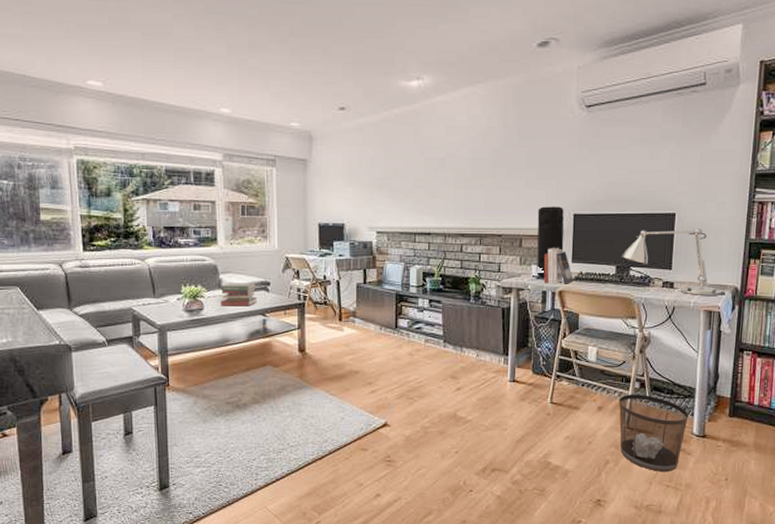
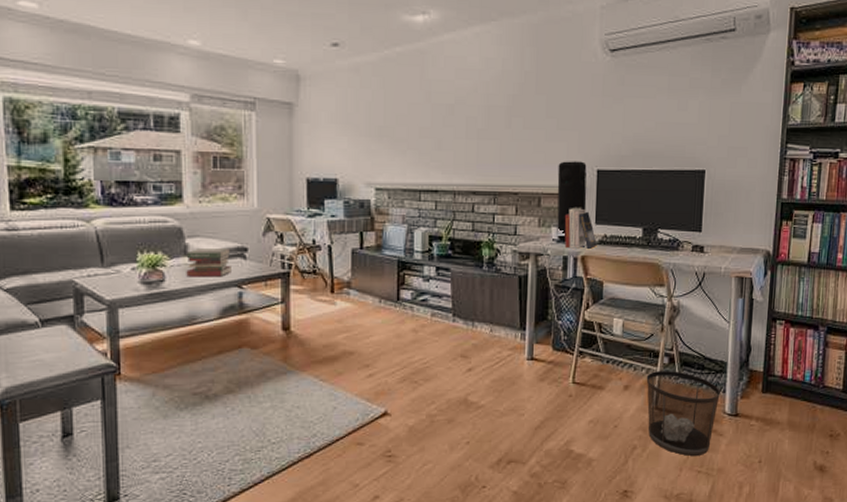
desk lamp: present [621,228,726,295] -> none [648,186,758,260]

